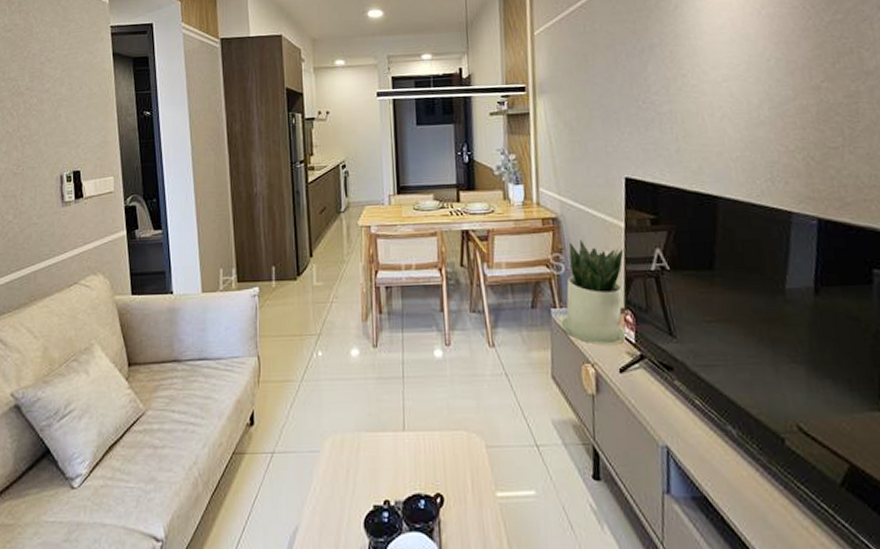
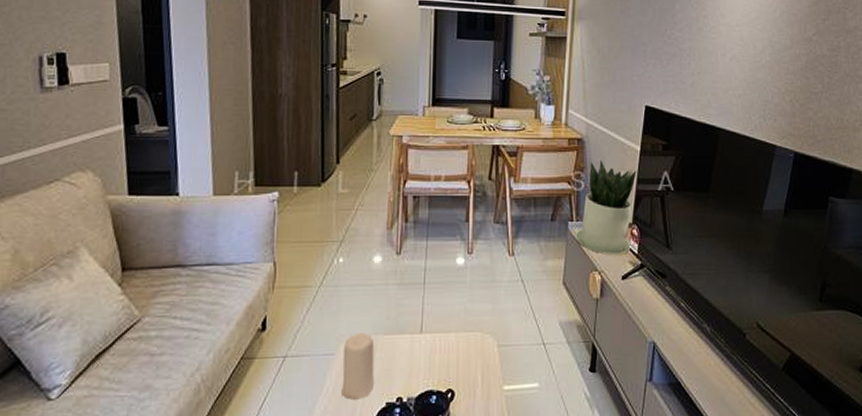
candle: none [327,430,361,501] -> present [341,333,375,400]

